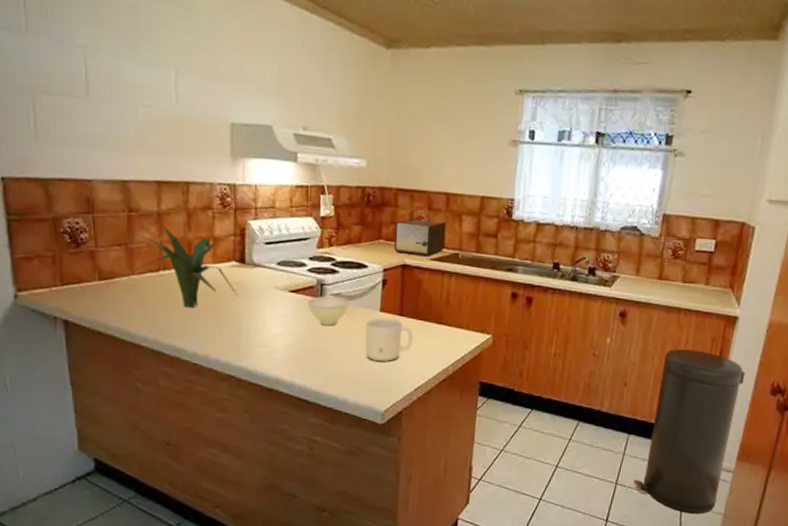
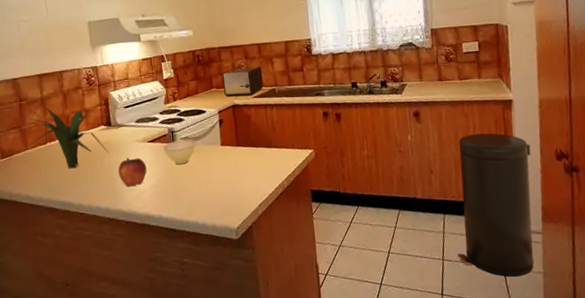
fruit: none [246,306,284,342] -> present [118,158,147,187]
mug: present [364,318,413,362] -> none [211,149,251,187]

